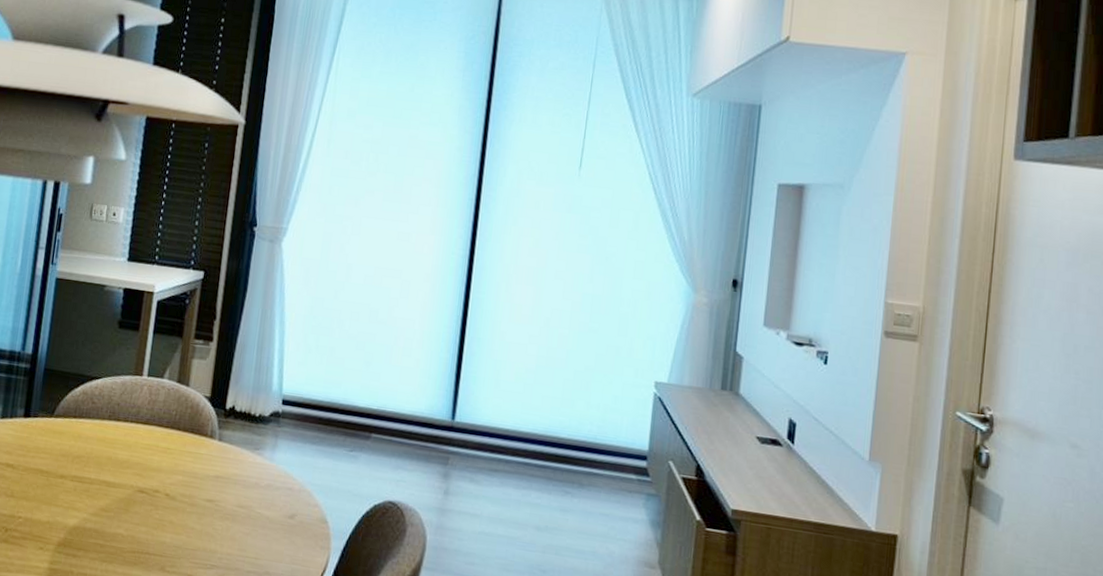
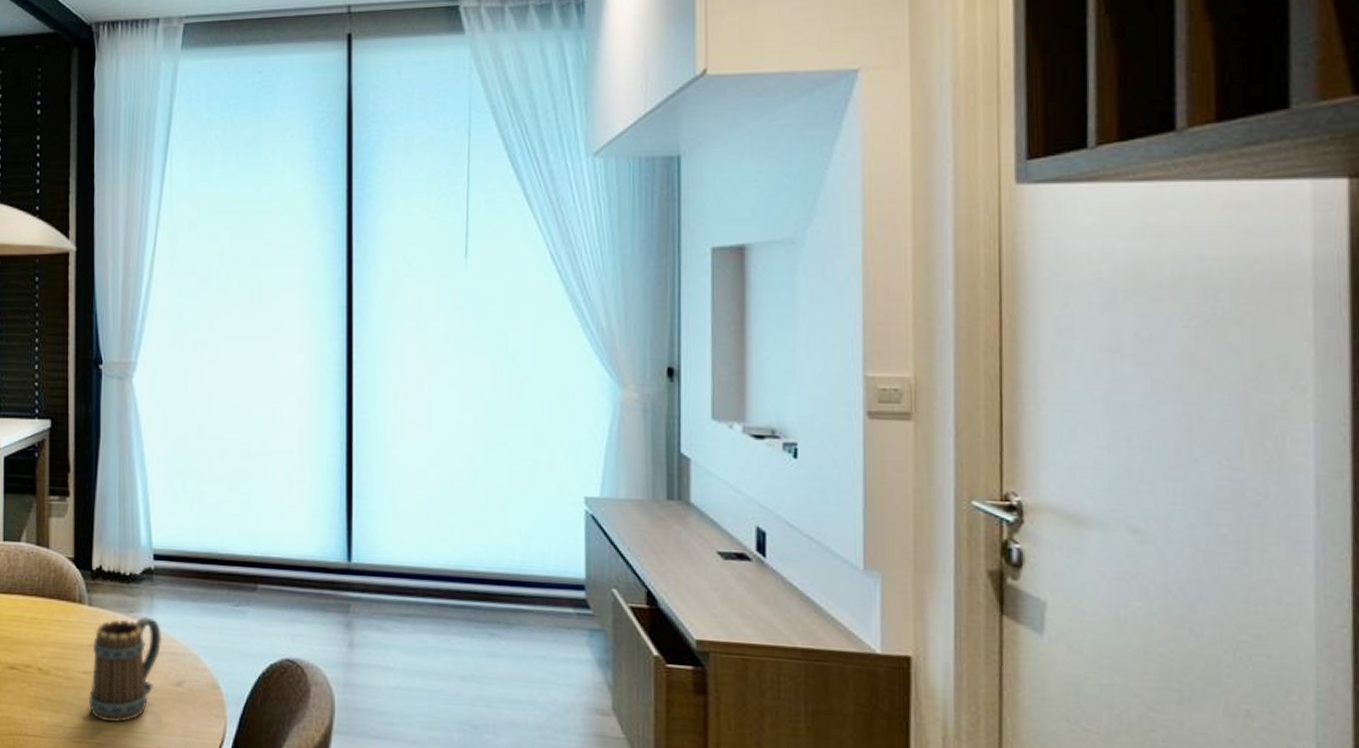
mug: none [207,454,282,548] -> present [88,617,162,723]

